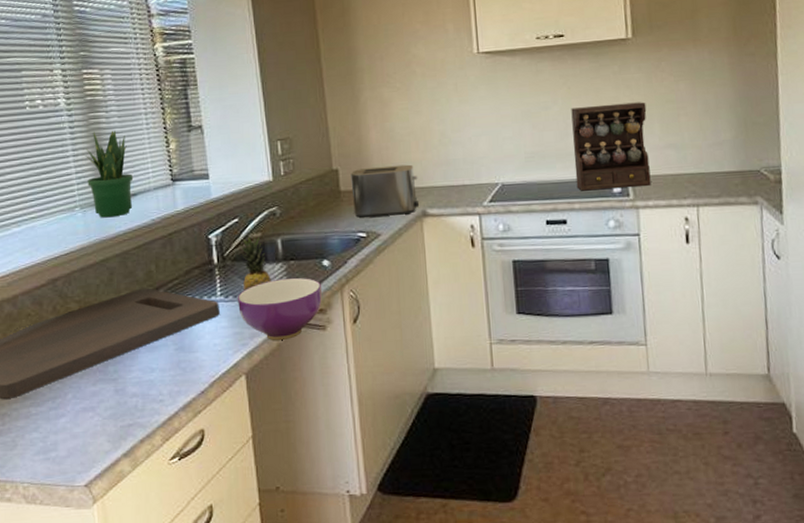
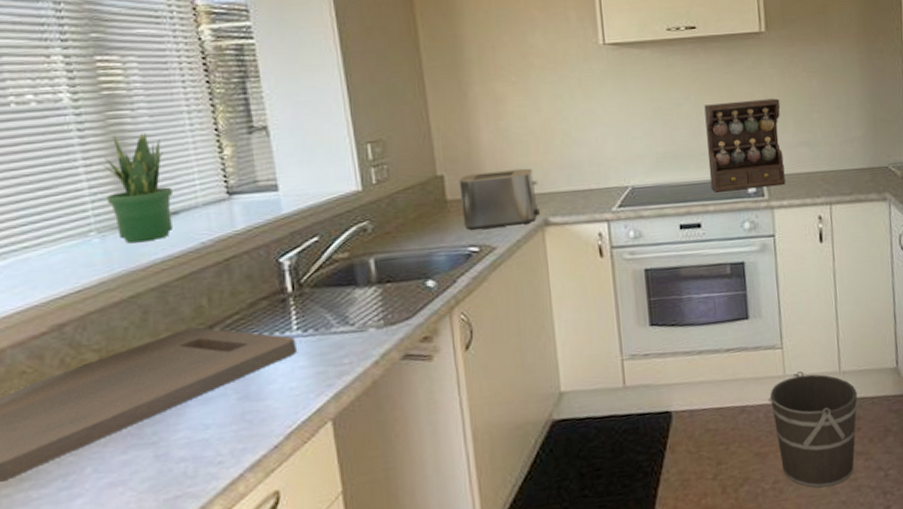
bowl: present [237,277,322,341] -> none [318,302,427,378]
fruit: present [239,236,271,291] -> none [321,256,363,322]
bucket: none [631,369,725,487] -> present [768,371,858,488]

